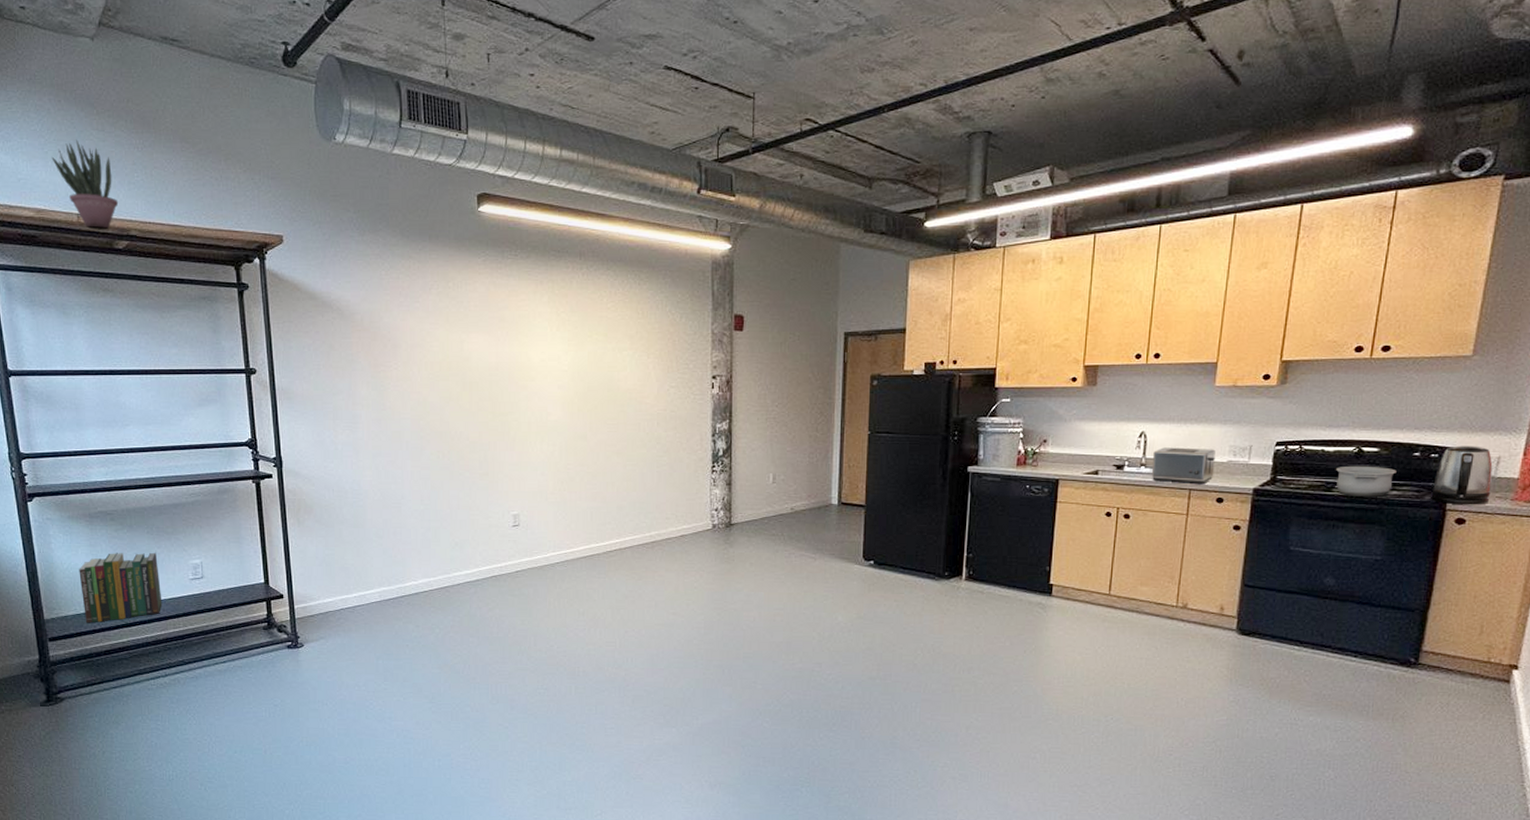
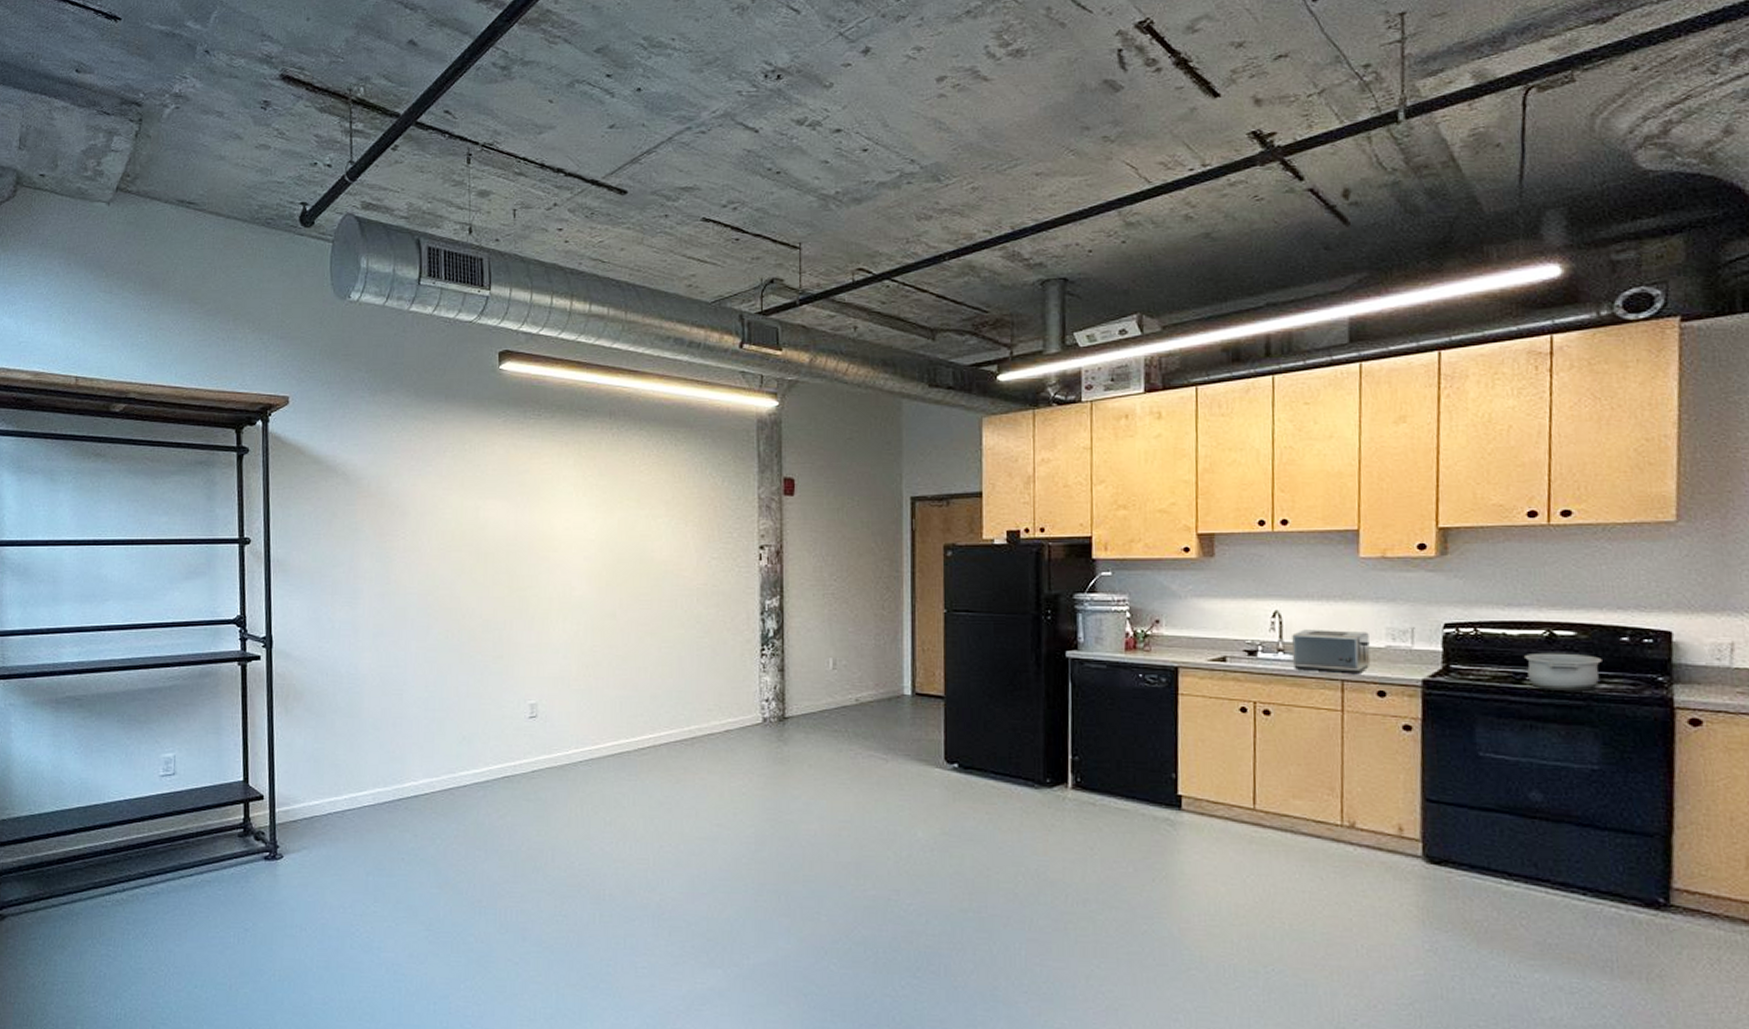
potted plant: present [51,139,119,230] -> none [55,302,120,393]
books: present [79,552,162,623] -> none [38,744,127,826]
kettle: present [1431,446,1493,505] -> none [1651,629,1729,703]

